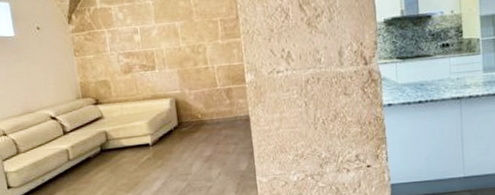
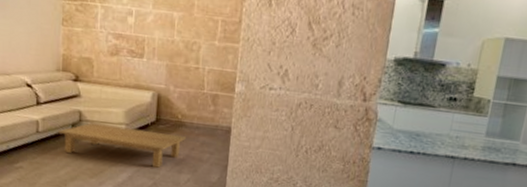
coffee table: none [87,134,210,173] -> present [57,122,187,168]

